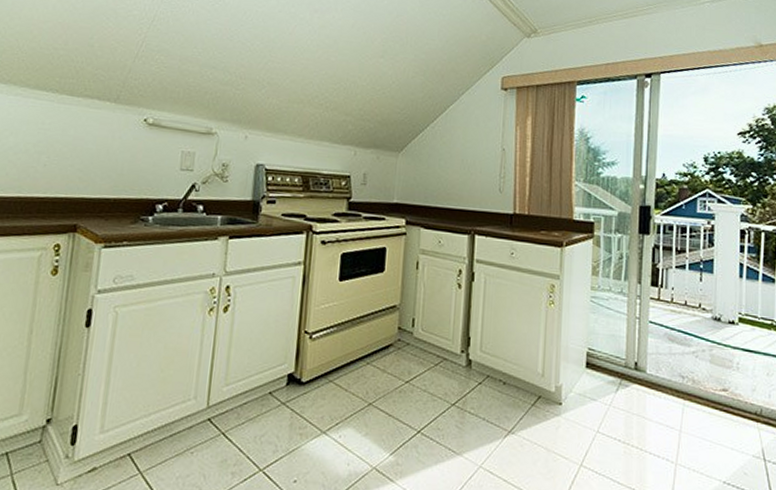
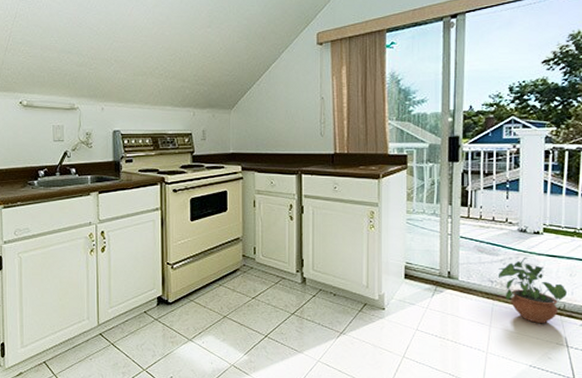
potted plant: none [689,349,765,430] -> present [498,257,568,323]

